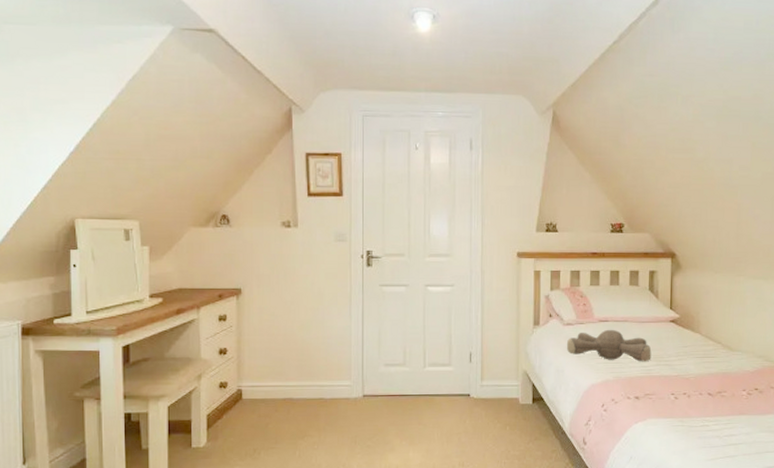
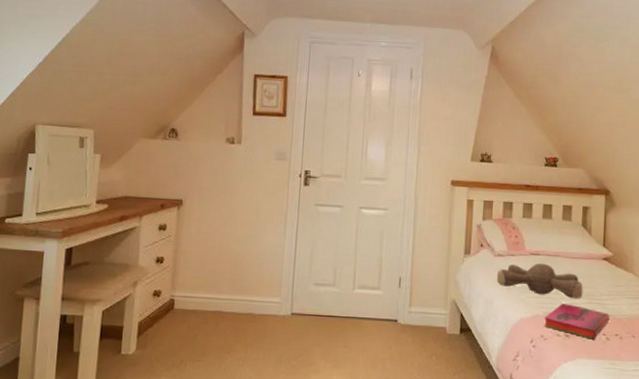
hardback book: none [614,367,677,400] -> present [543,303,609,340]

